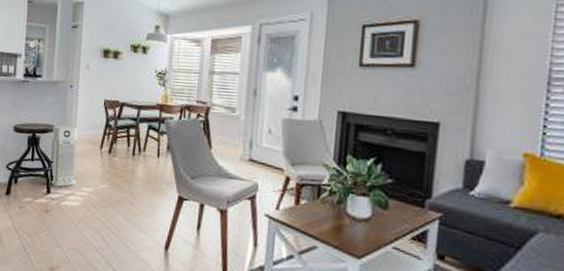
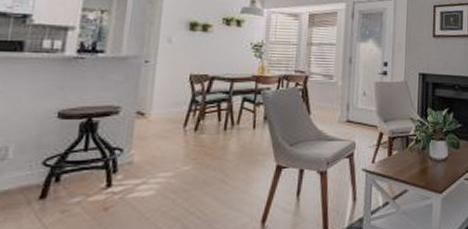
air purifier: present [50,125,78,187] -> none [112,105,154,178]

